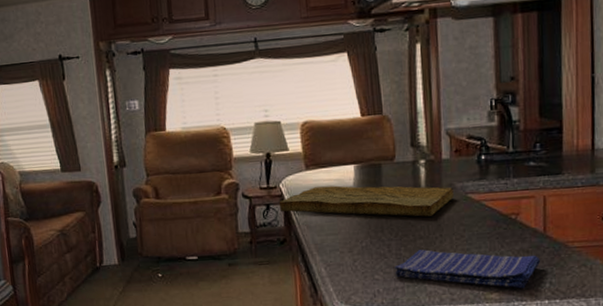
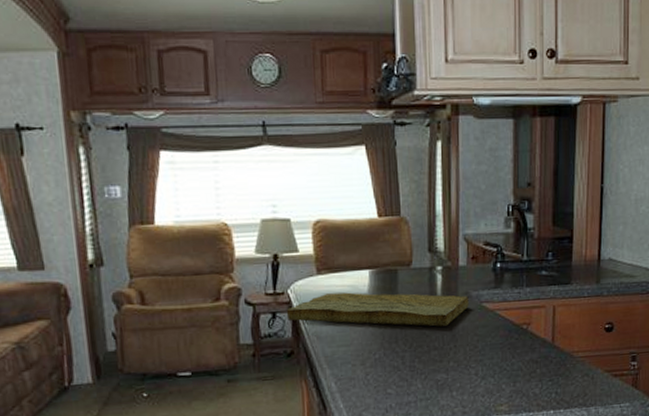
dish towel: present [394,249,541,289] -> none [408,361,548,400]

